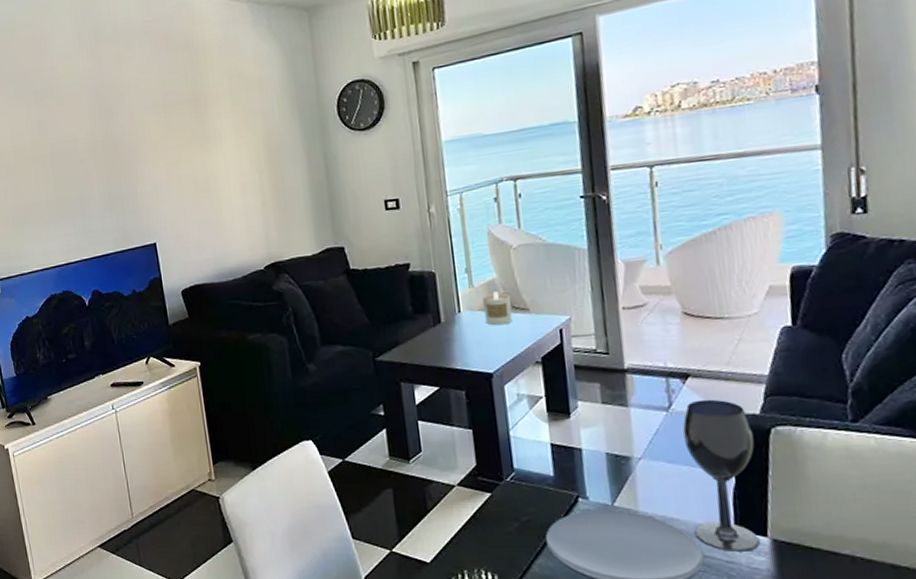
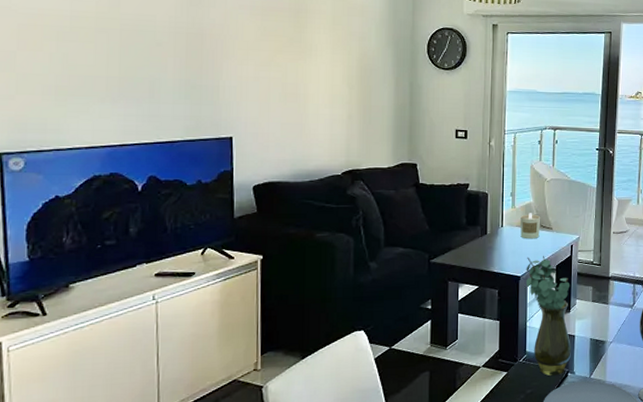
vase: none [498,344,580,500] -> present [526,255,572,376]

